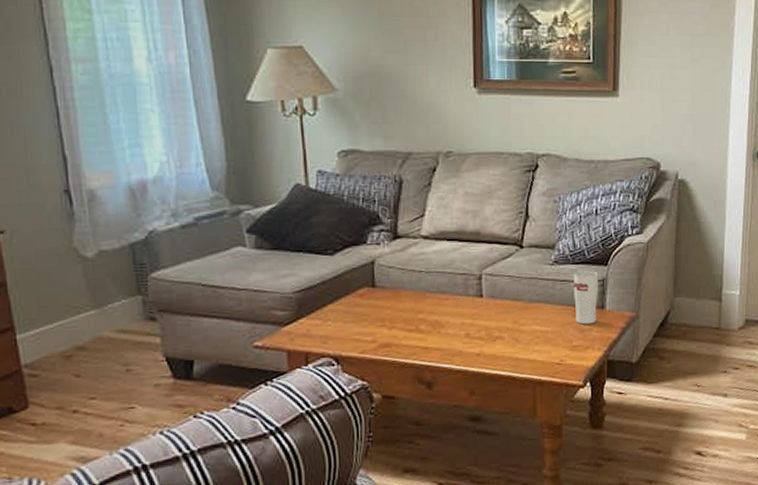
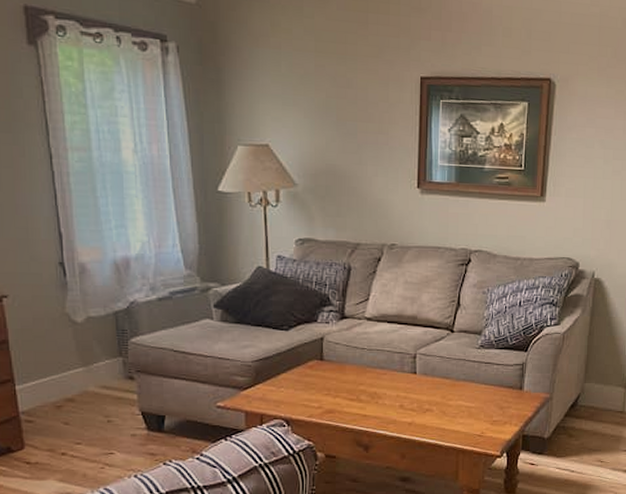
cup: present [573,270,599,325] -> none [496,355,519,403]

